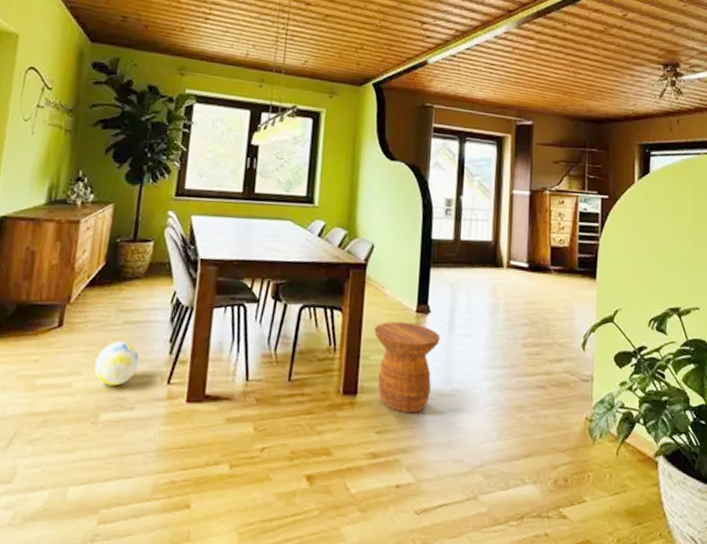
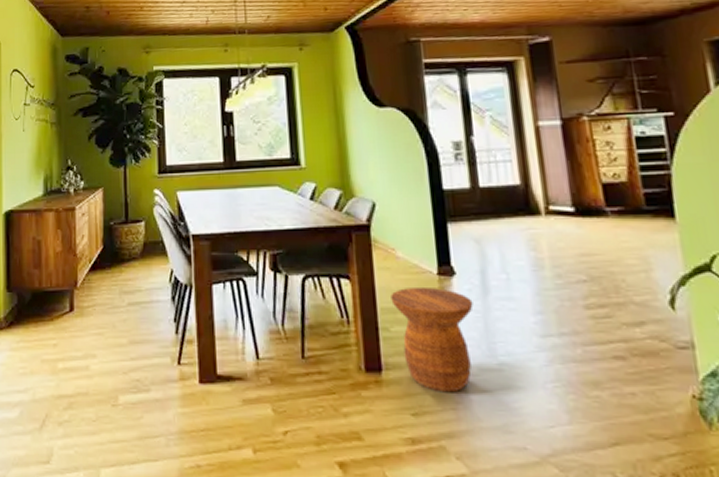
ball: present [94,341,140,386] -> none [108,322,148,368]

